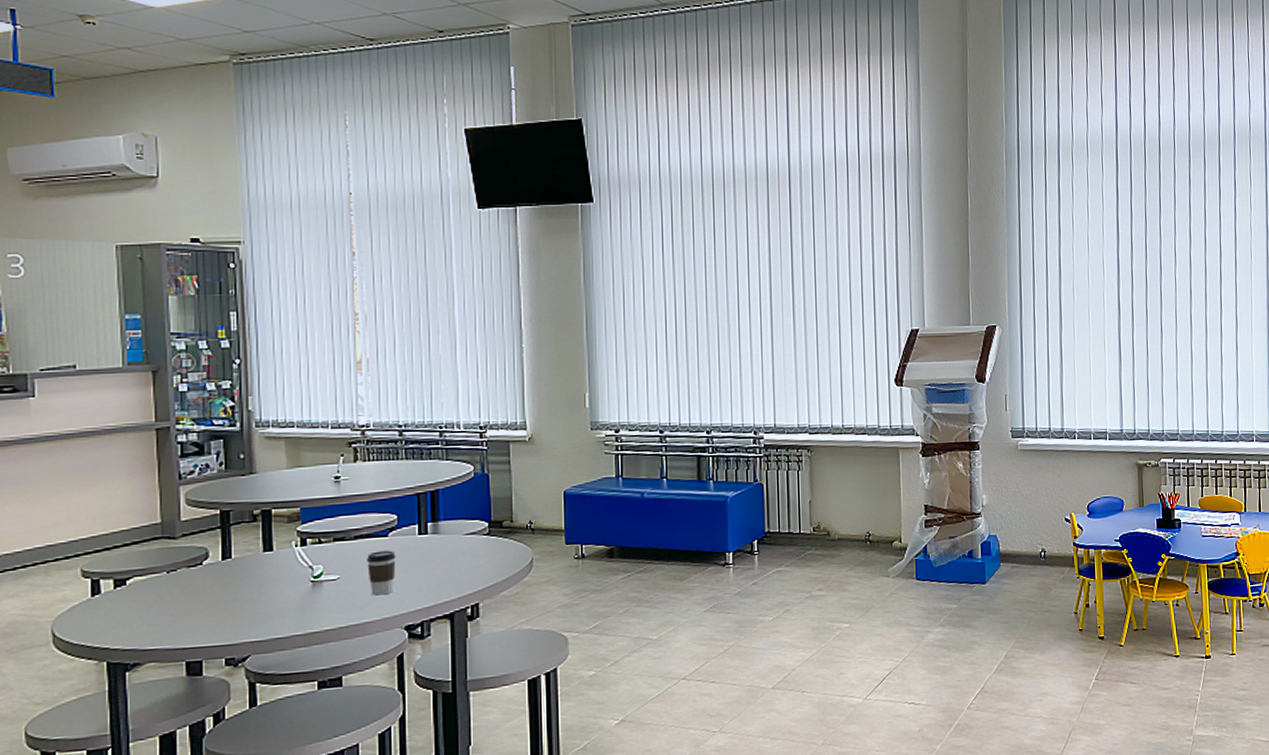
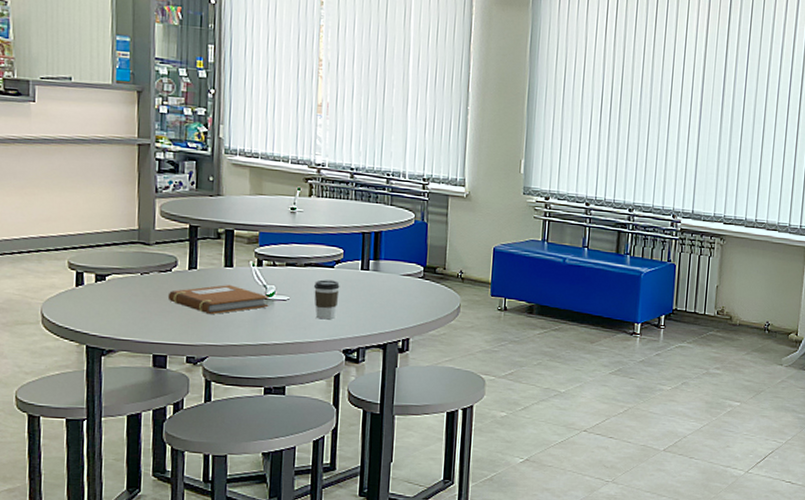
notebook: none [199,571,317,608] -> present [167,285,269,315]

